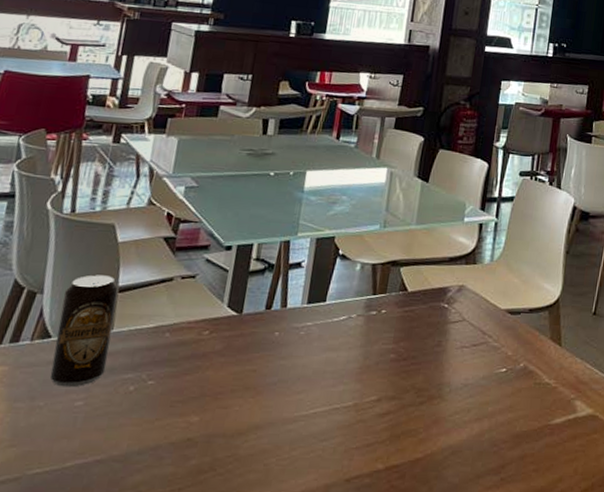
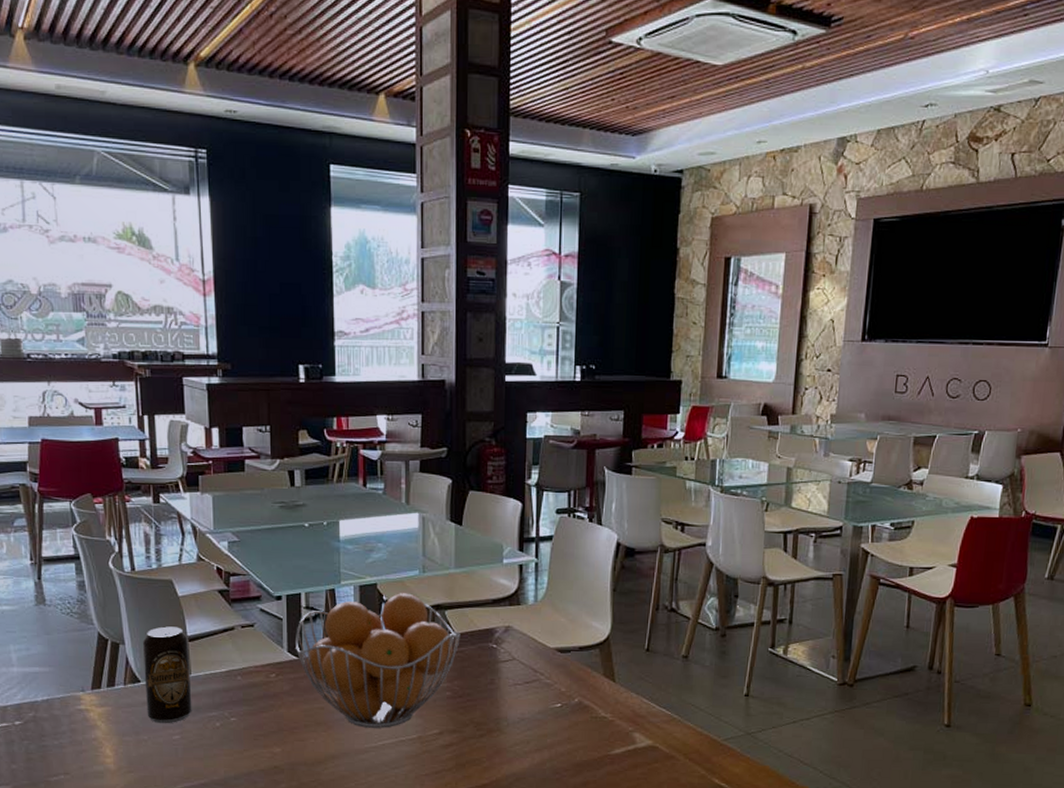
fruit basket: none [237,247,413,394] -> present [294,593,460,728]

